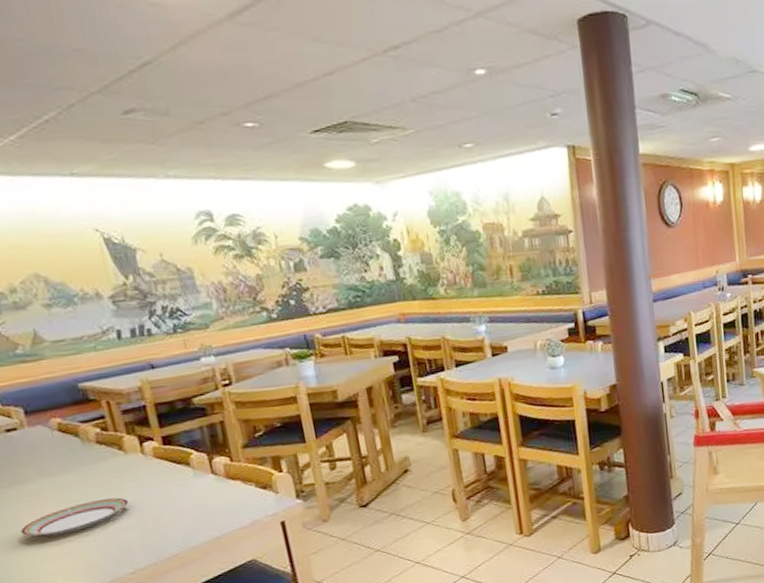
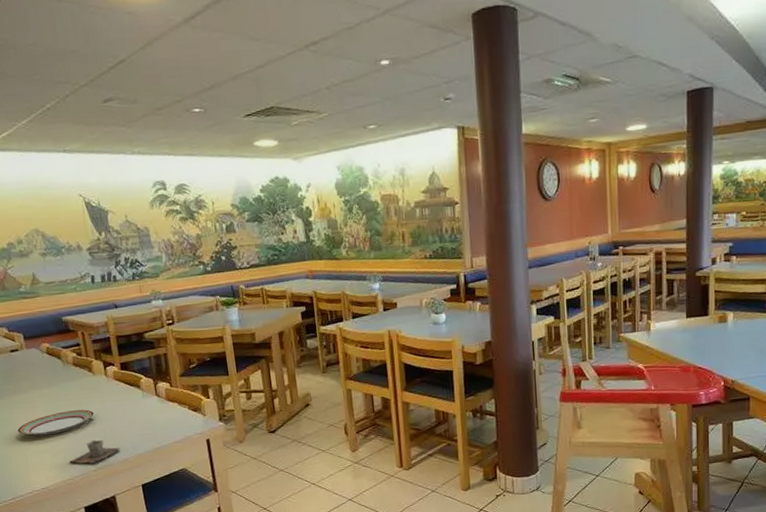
cup: none [96,533,167,567] -> present [69,439,121,464]

